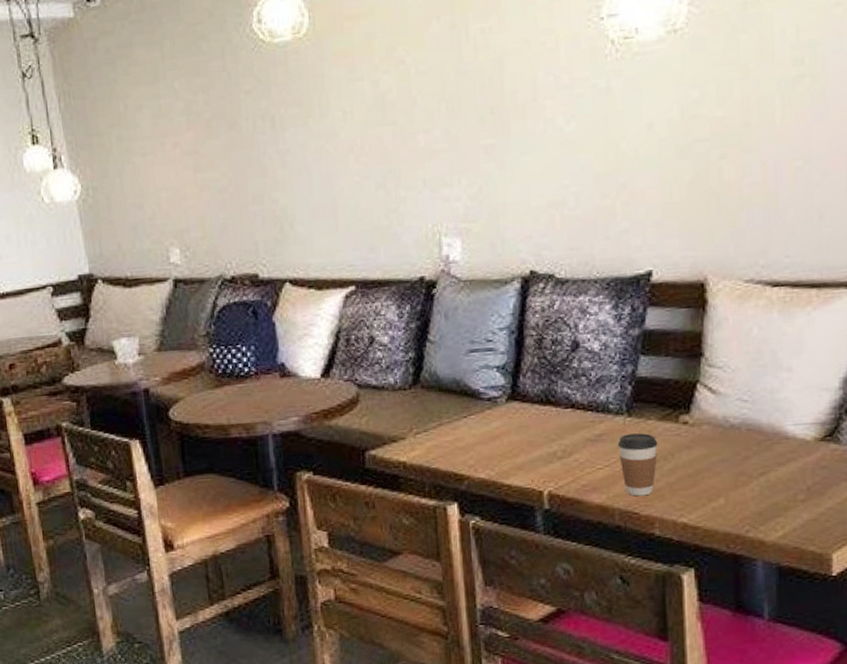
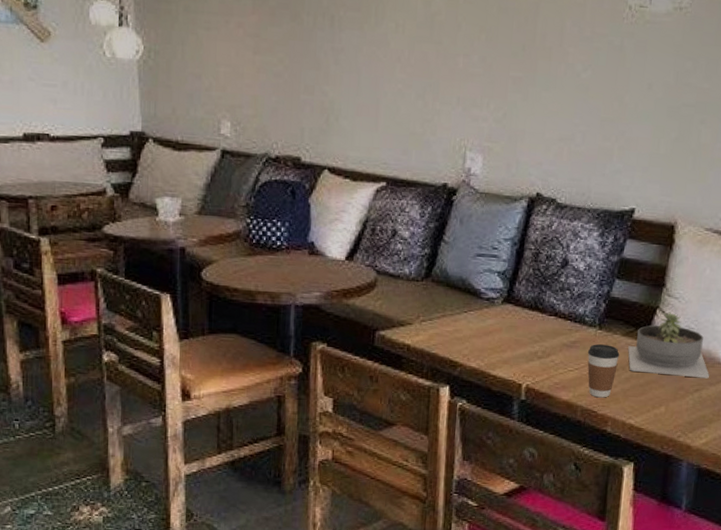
succulent planter: none [667,385,776,461] -> present [628,312,709,379]

